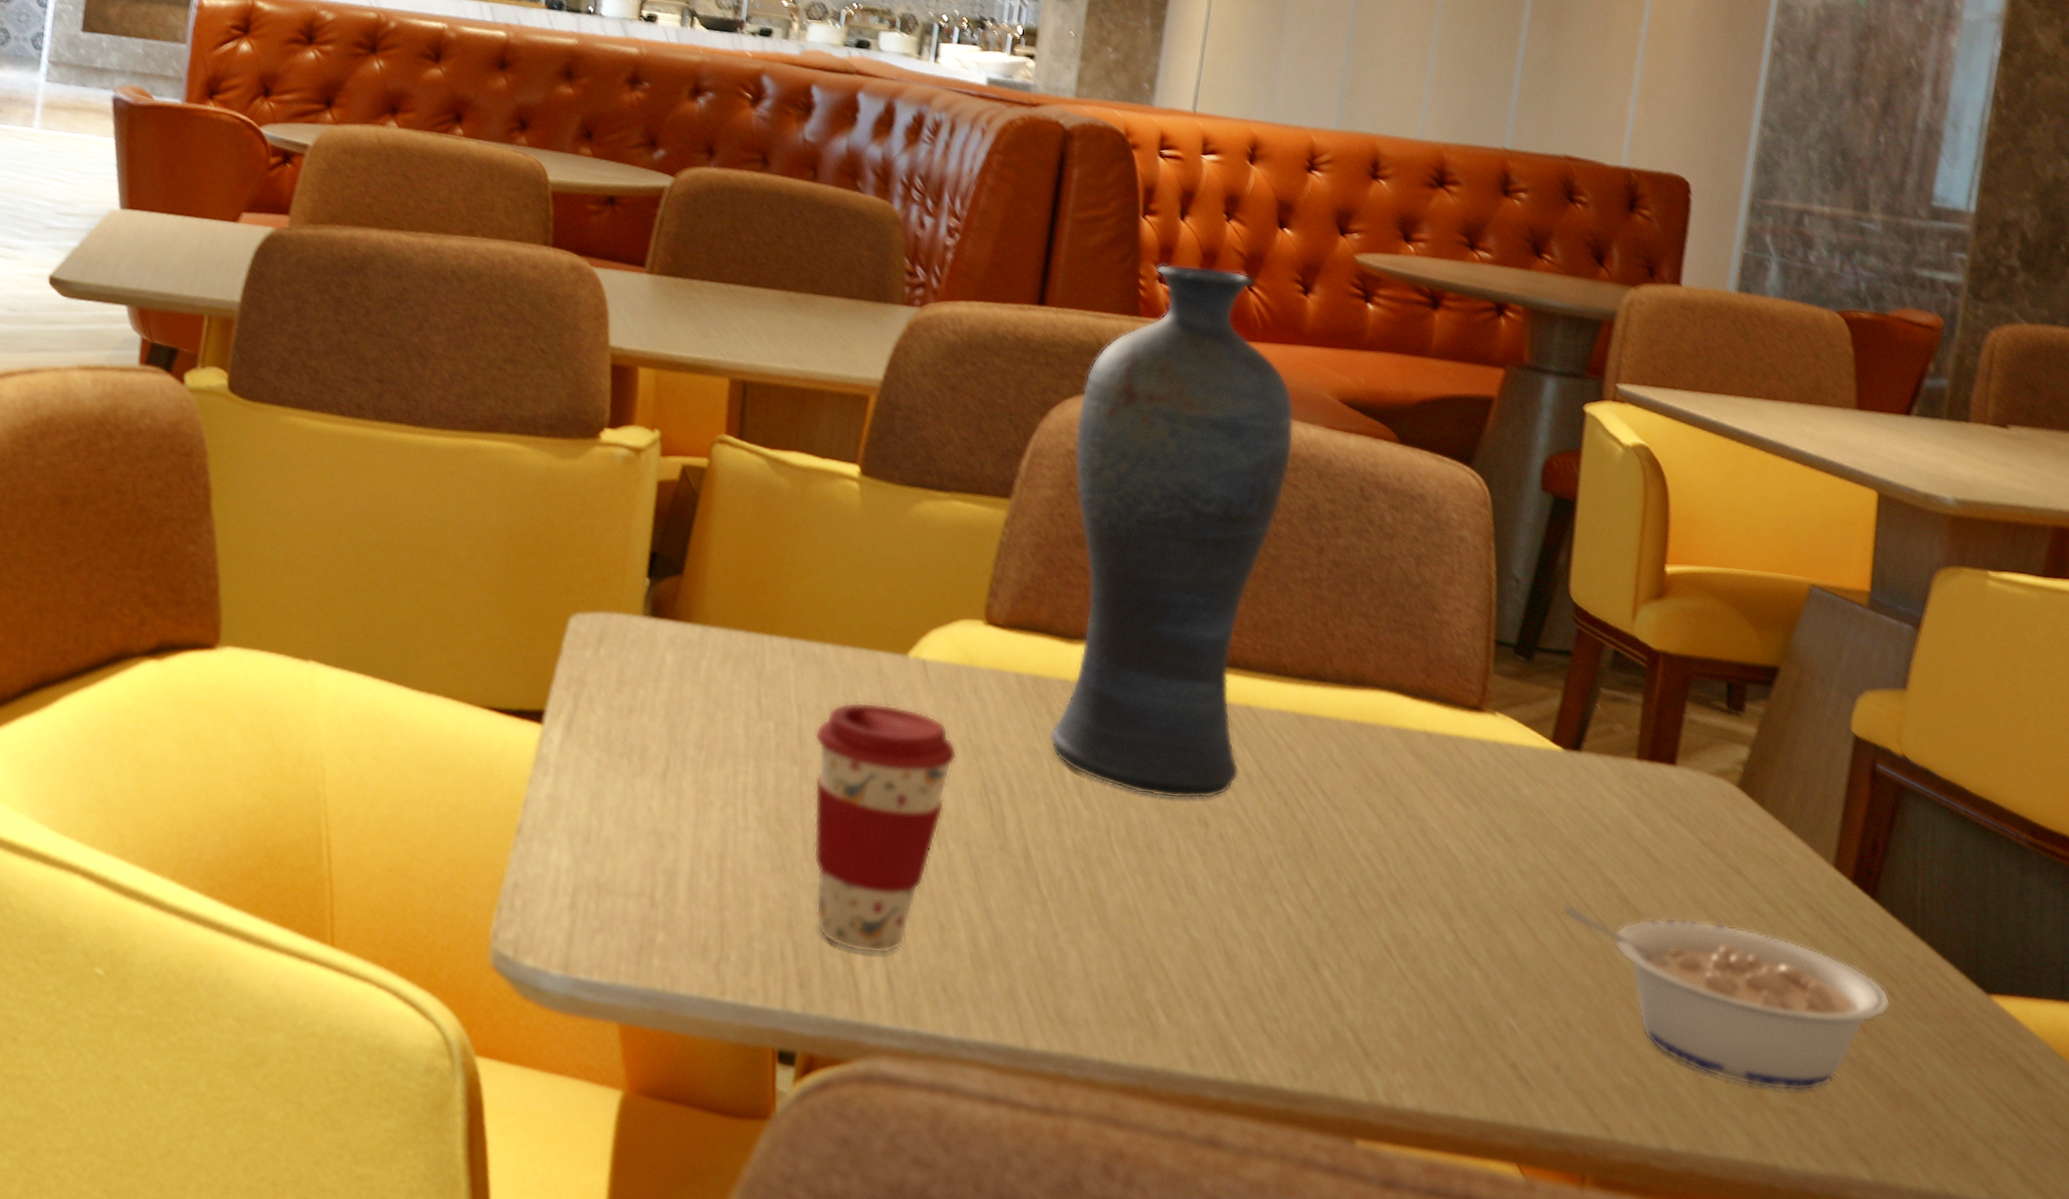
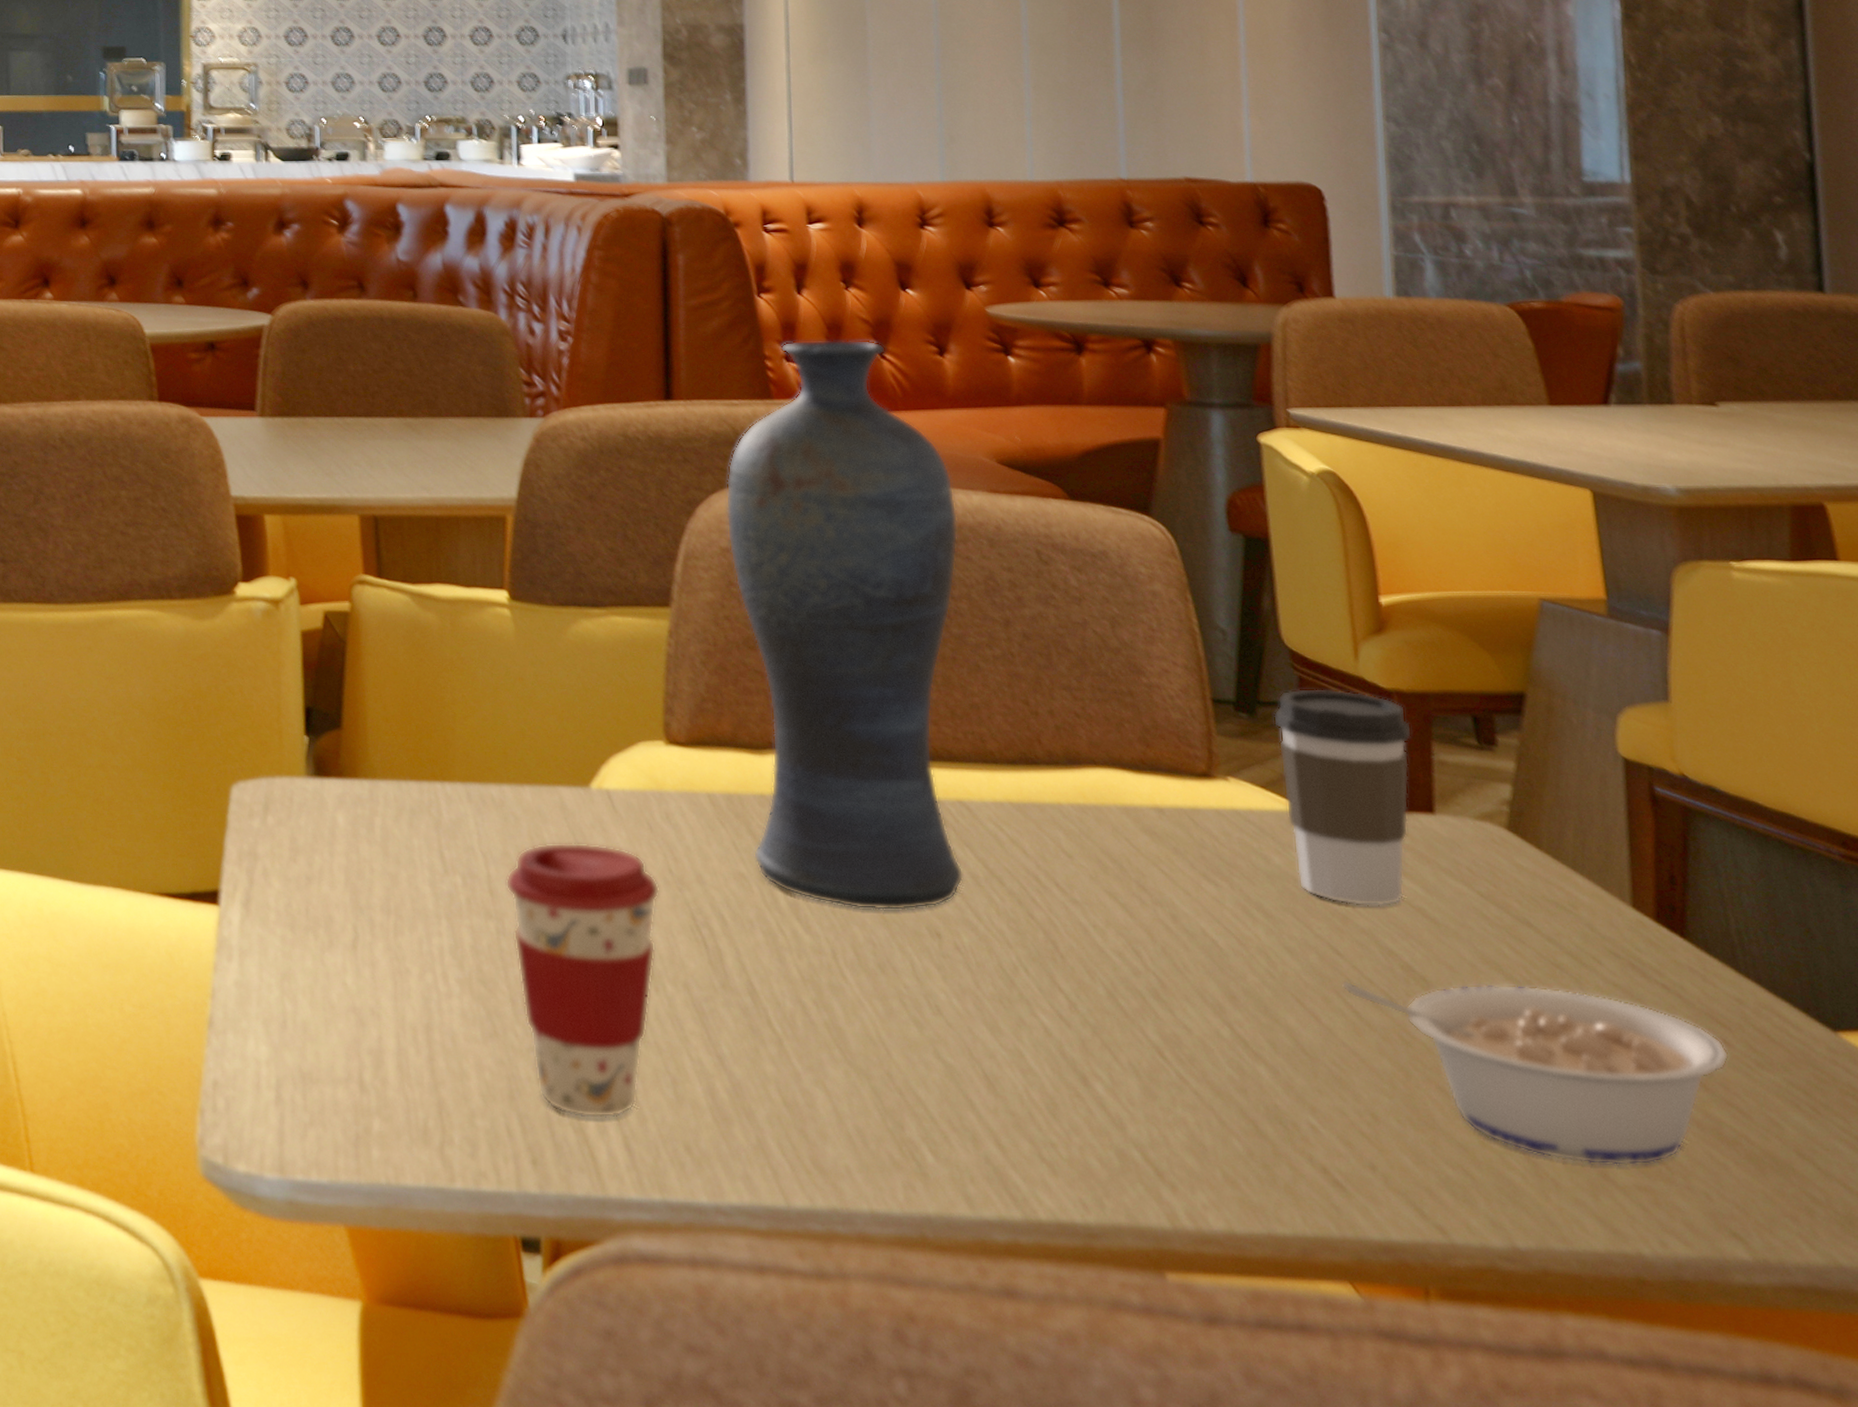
coffee cup: none [1541,640,1671,843] -> present [1273,688,1412,906]

